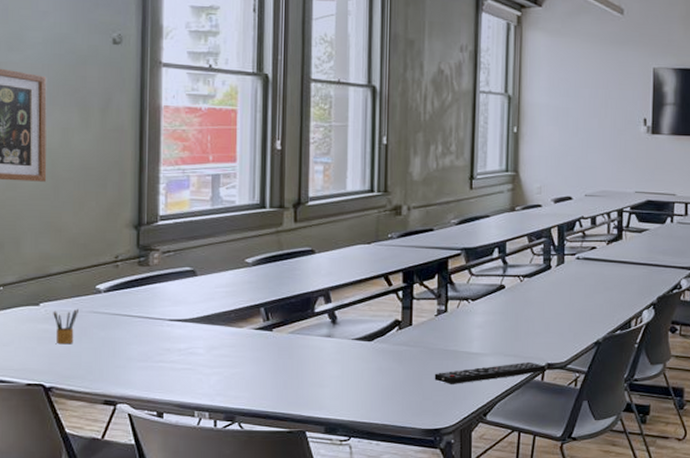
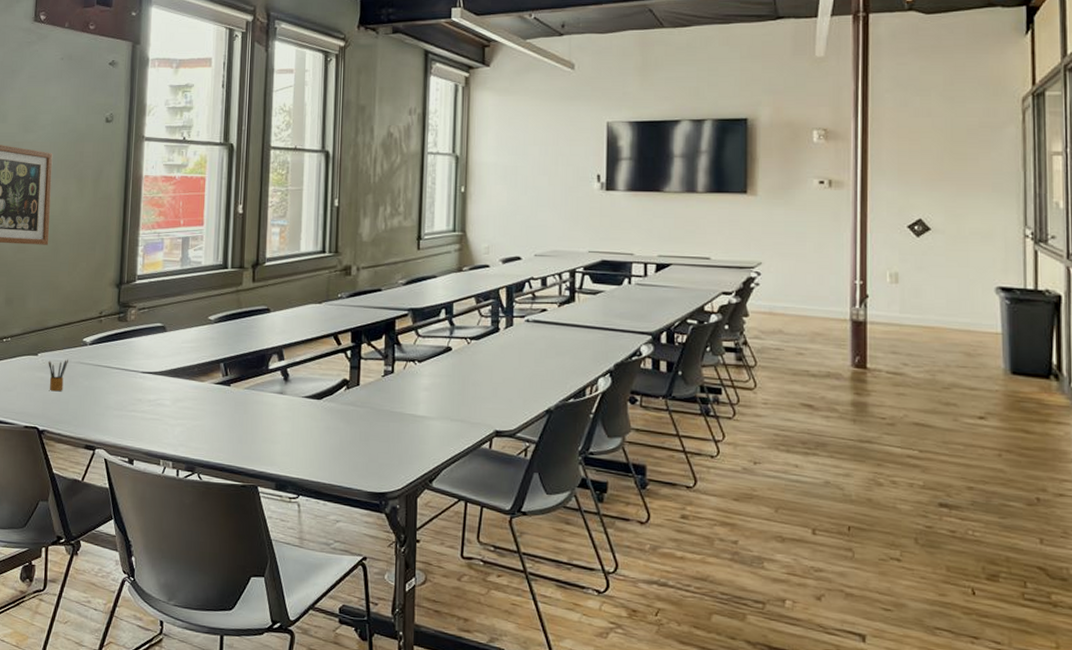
remote control: present [434,361,546,384] -> none [380,427,494,448]

